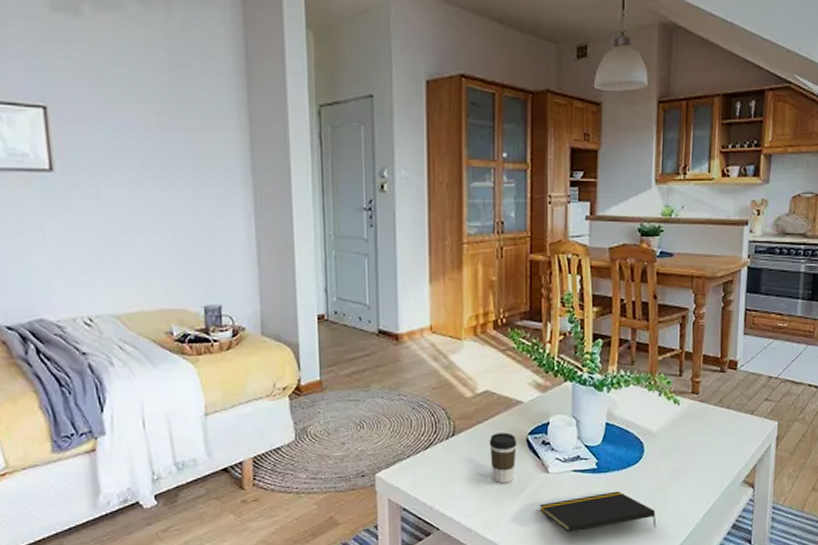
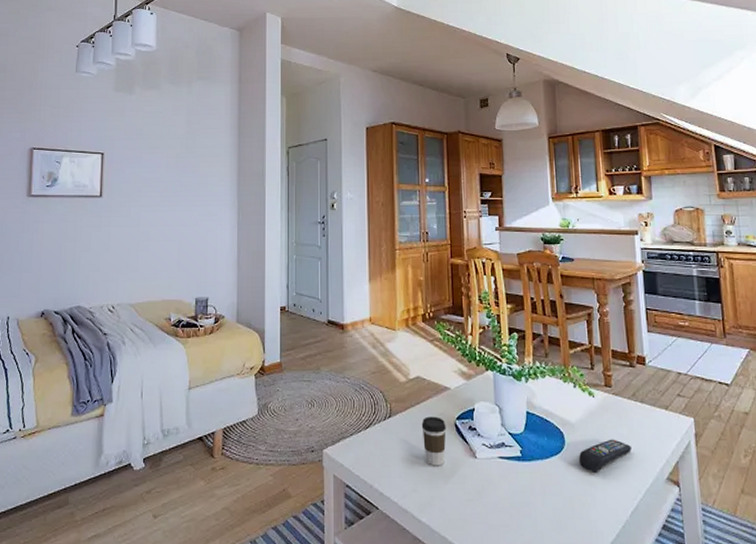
notepad: present [540,491,657,533] -> none [470,481,585,522]
remote control: none [657,446,711,480] -> present [579,439,631,472]

